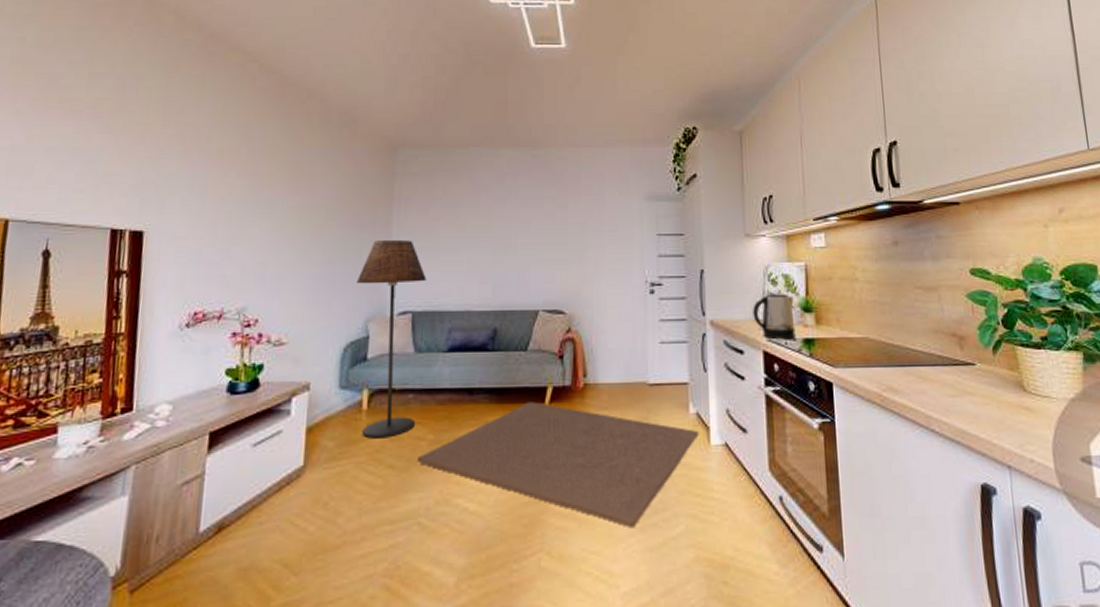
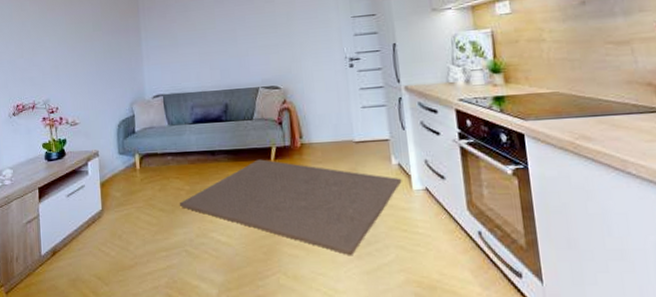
floor lamp: present [356,240,427,439] -> none [120,40,174,190]
kettle: present [753,292,796,340] -> none [443,57,486,99]

